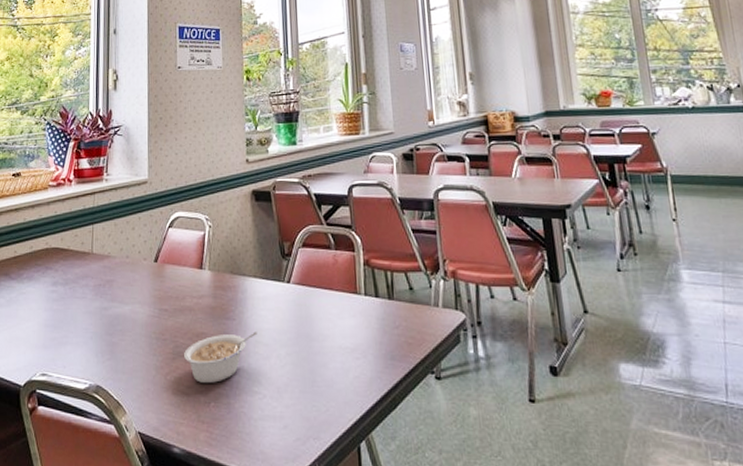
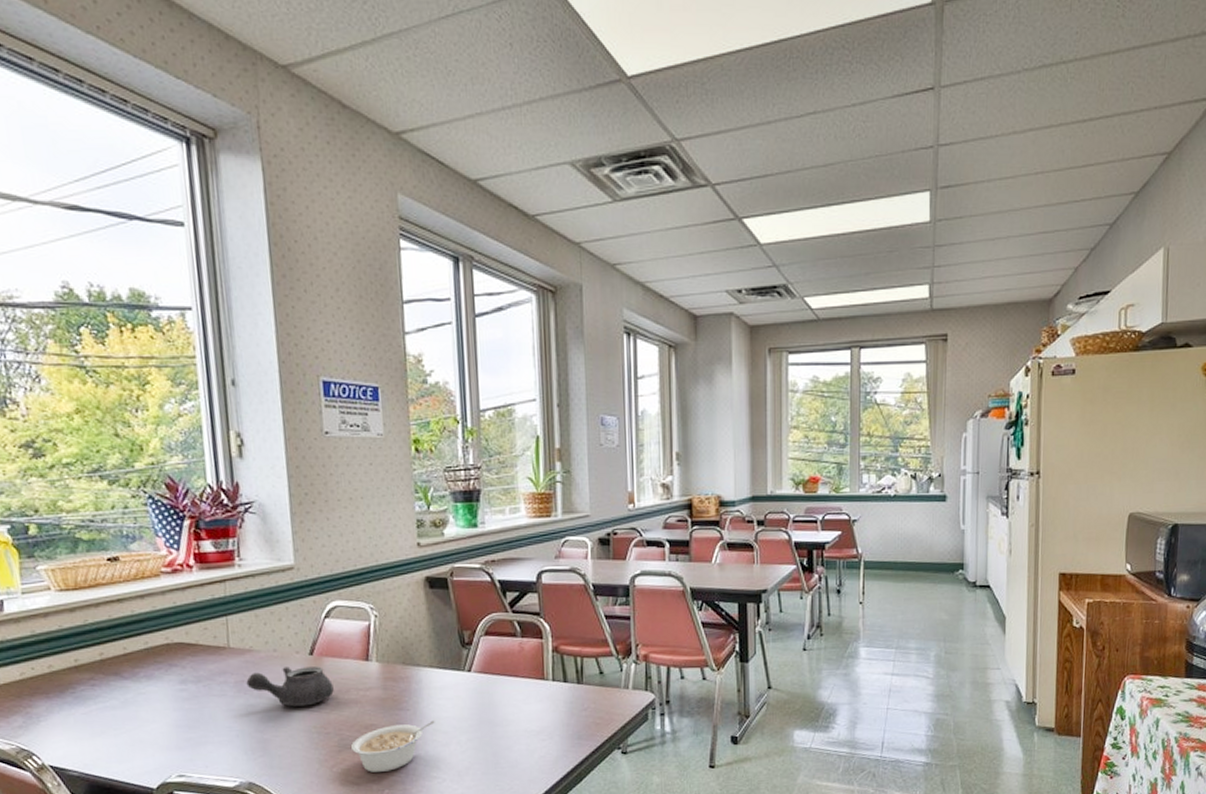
teapot: none [103,272,172,311] -> present [246,666,334,707]

